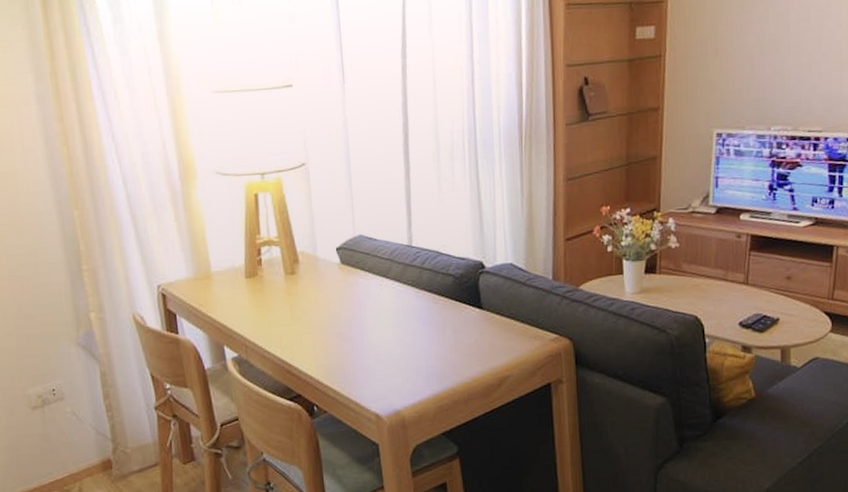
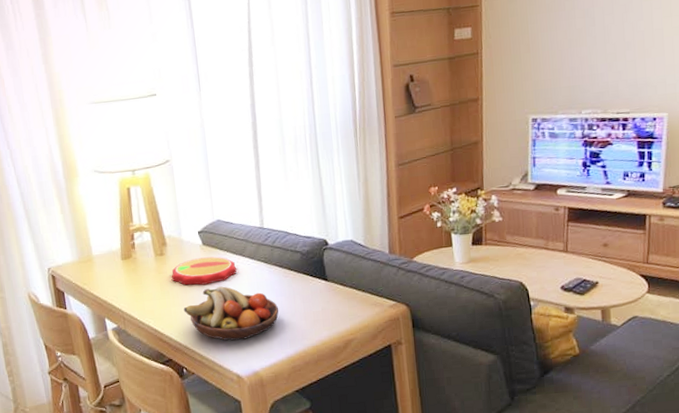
plate: none [303,277,379,310] -> present [171,256,237,286]
fruit bowl: none [316,312,426,375] -> present [183,286,279,341]

